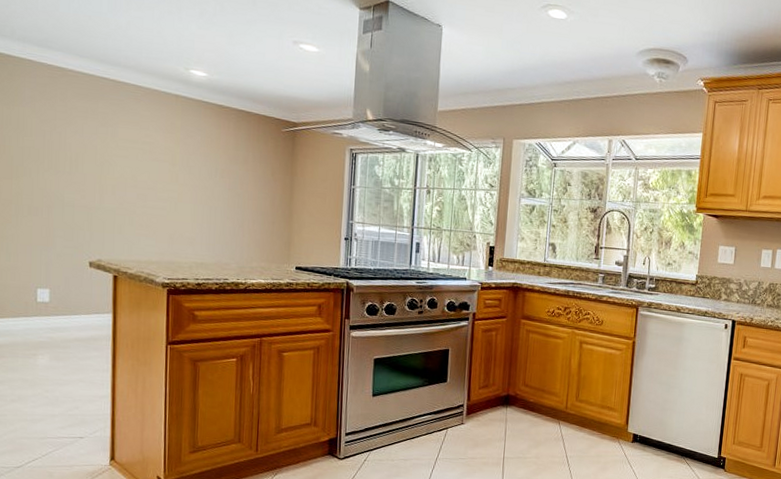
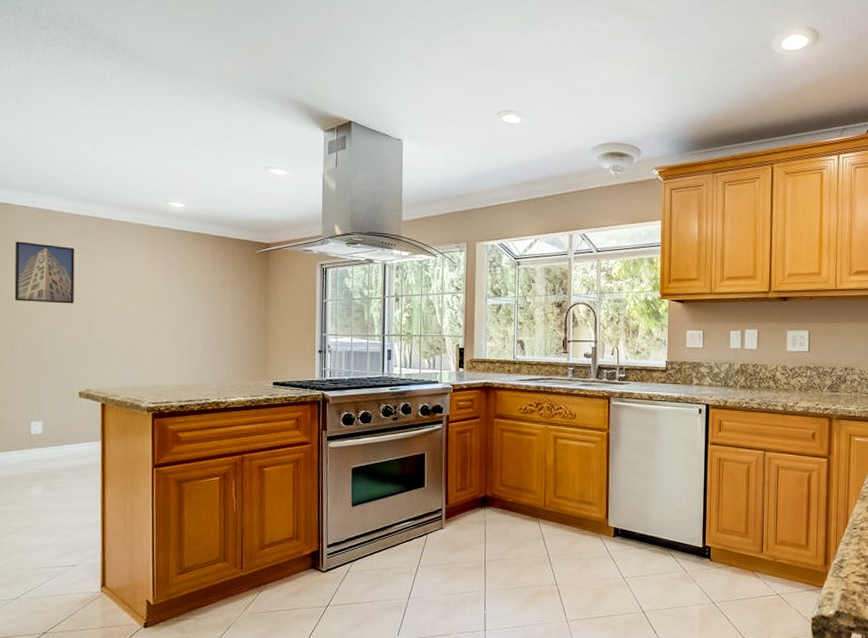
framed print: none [20,97,87,169] -> present [14,241,75,304]

